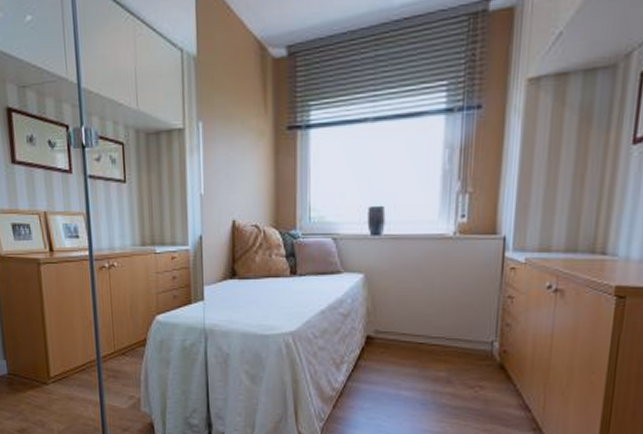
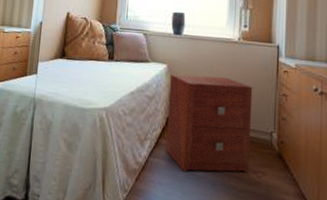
nightstand: none [366,282,471,394] -> present [165,74,253,173]

